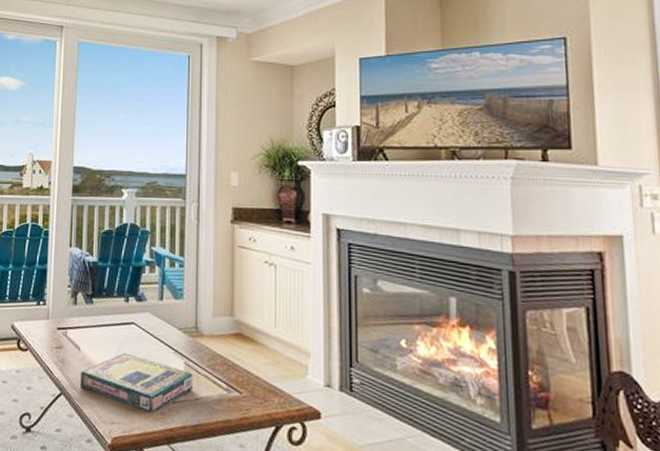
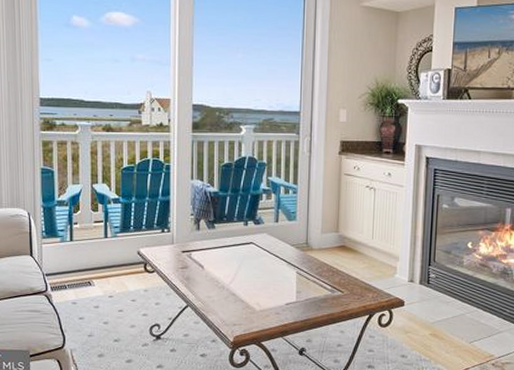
video game box: present [80,353,193,413] -> none [205,268,303,314]

